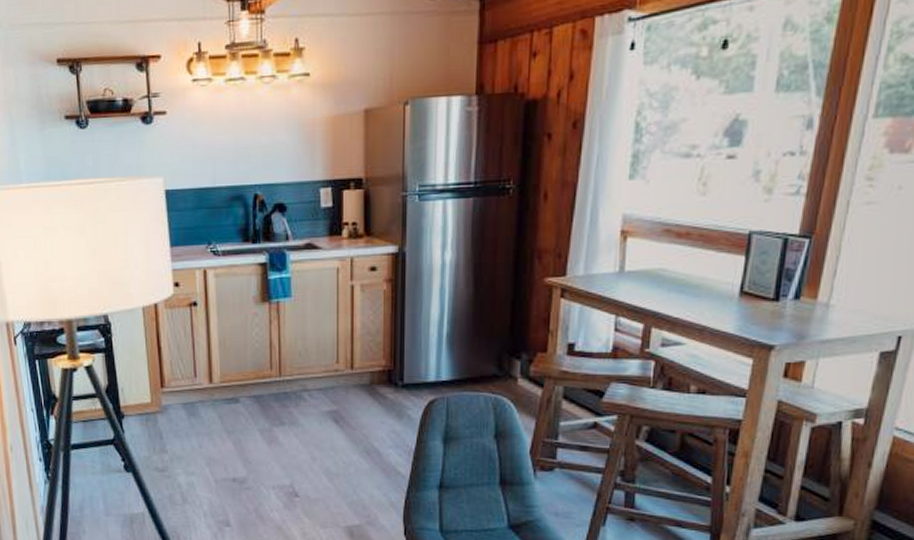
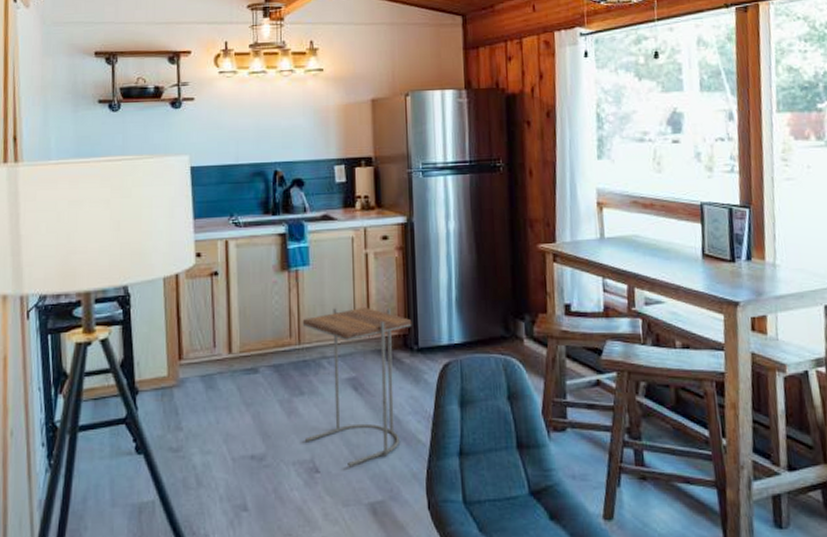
side table: none [283,340,398,493] -> present [302,307,412,466]

